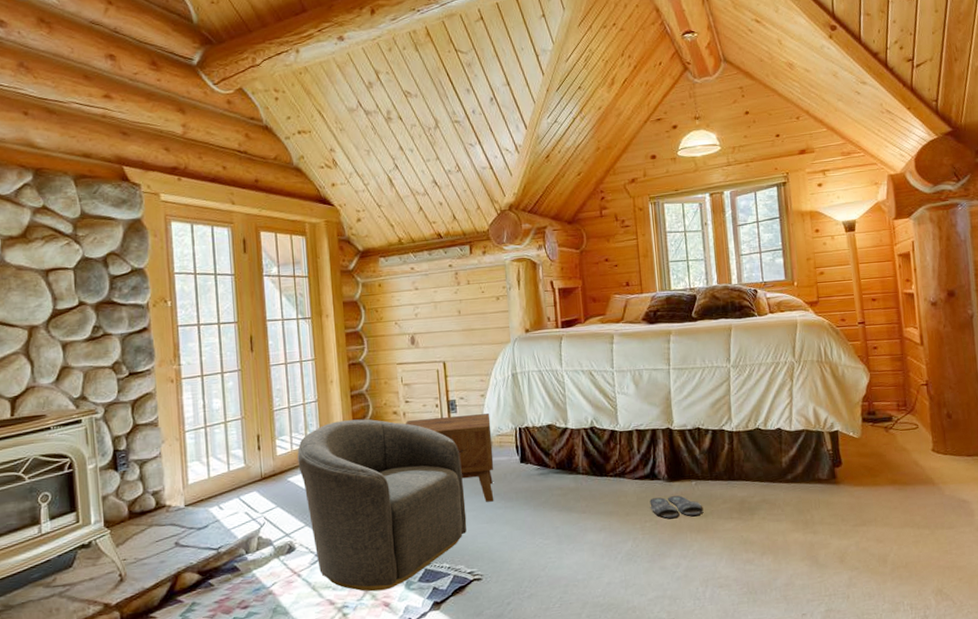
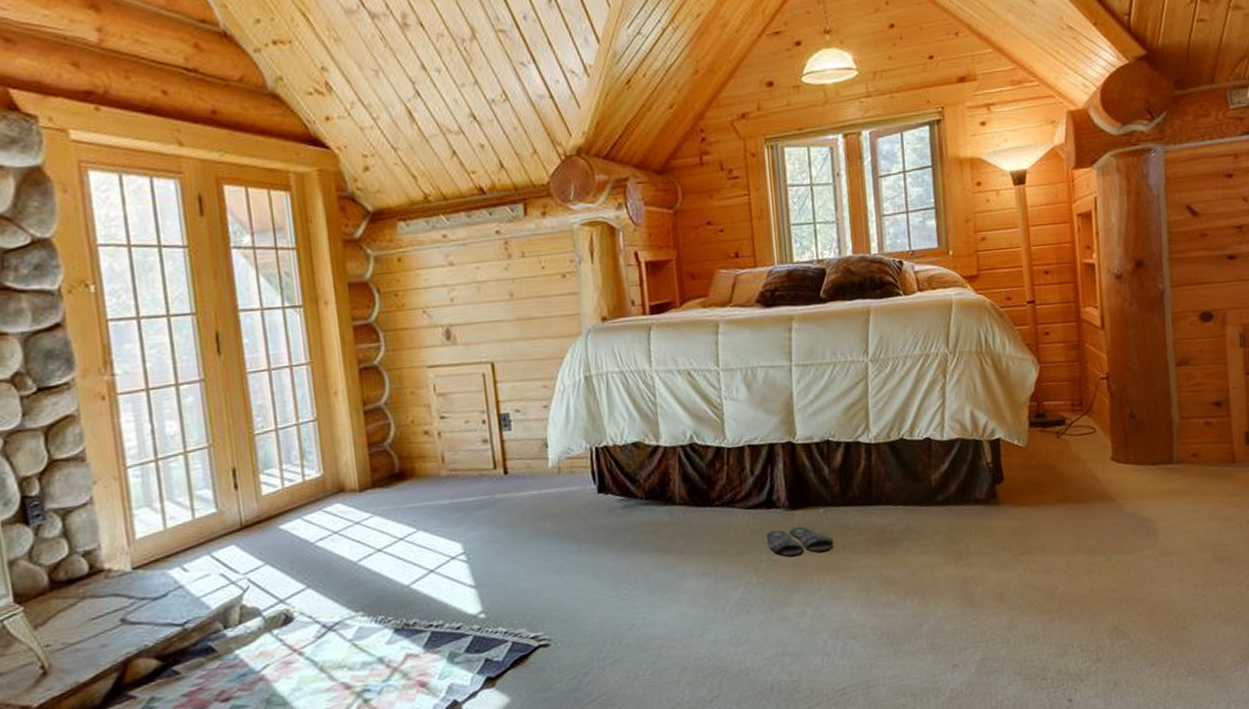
armchair: present [297,419,467,592] -> none [291,442,529,669]
side table: present [406,413,494,502] -> none [442,430,564,546]

